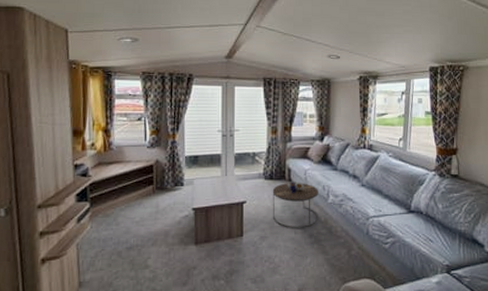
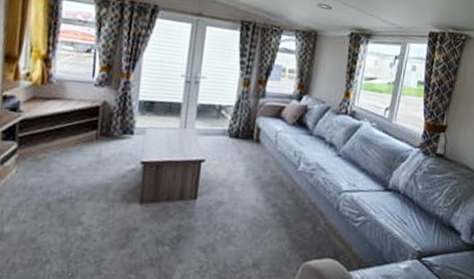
side table: present [272,182,319,228] -> none [233,143,289,197]

